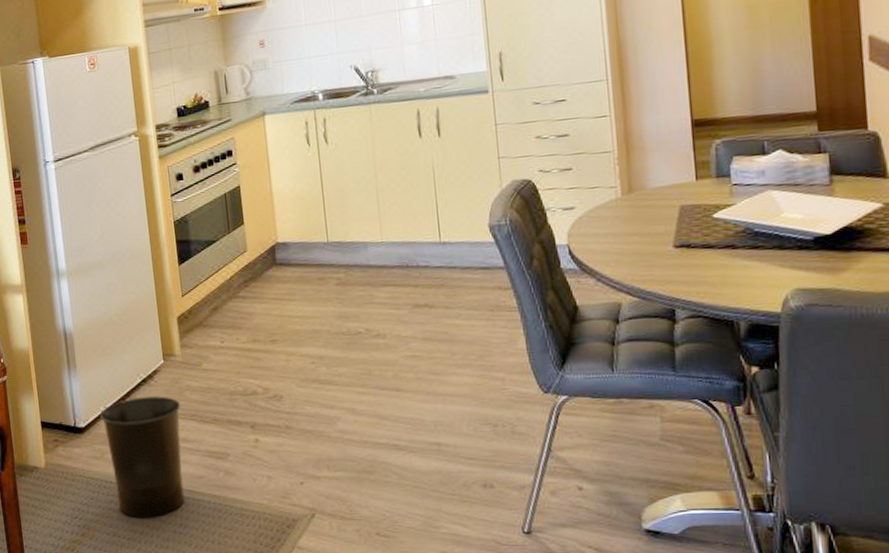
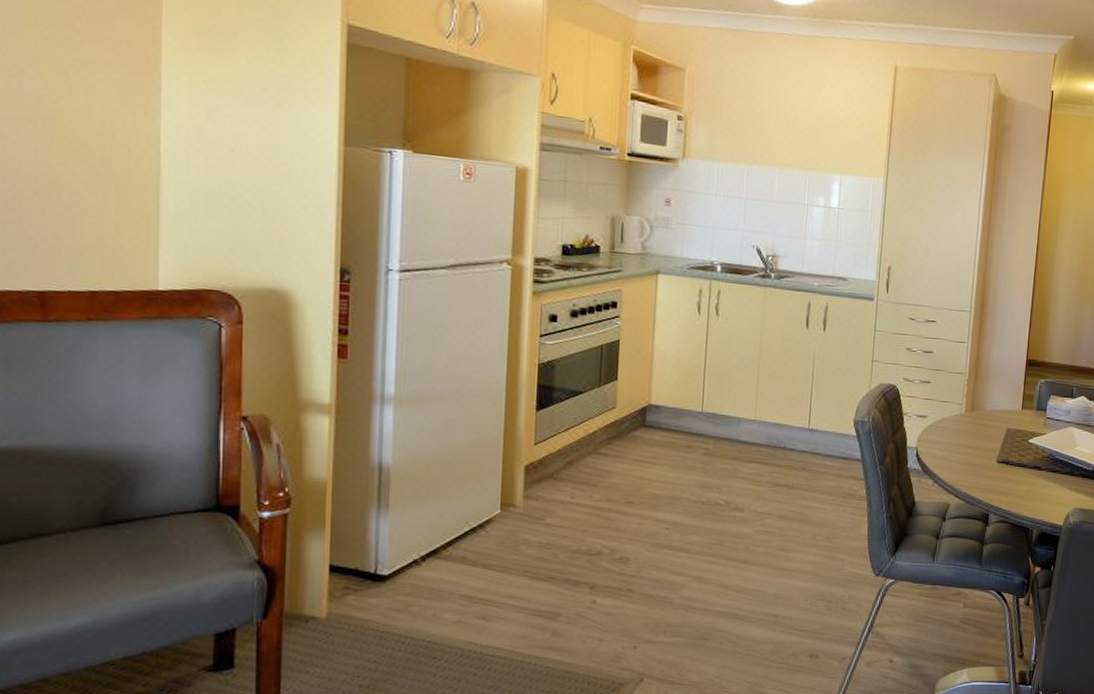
waste bin: present [100,396,185,518] -> none [411,547,513,679]

